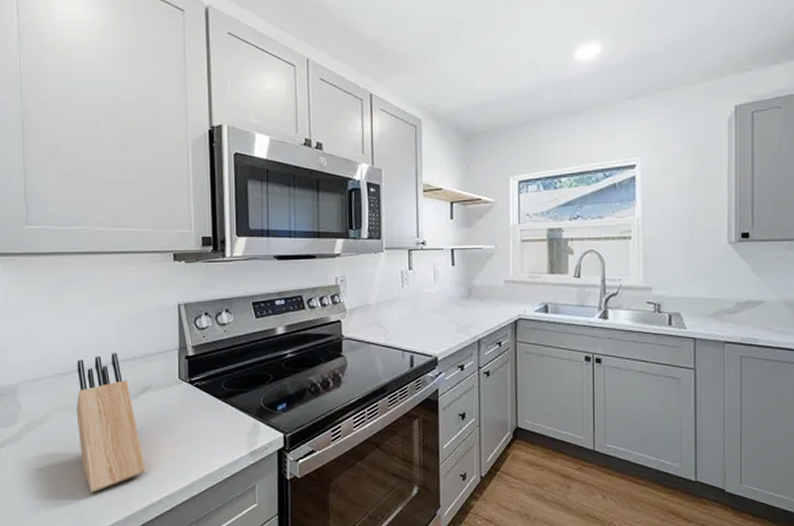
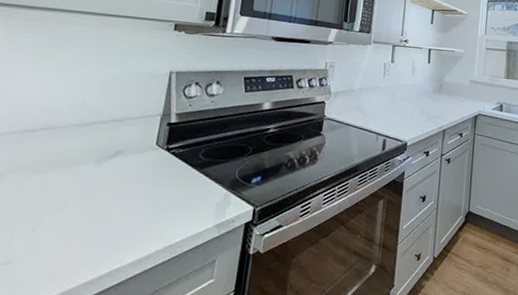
knife block: present [76,353,146,493] -> none [26,113,101,263]

